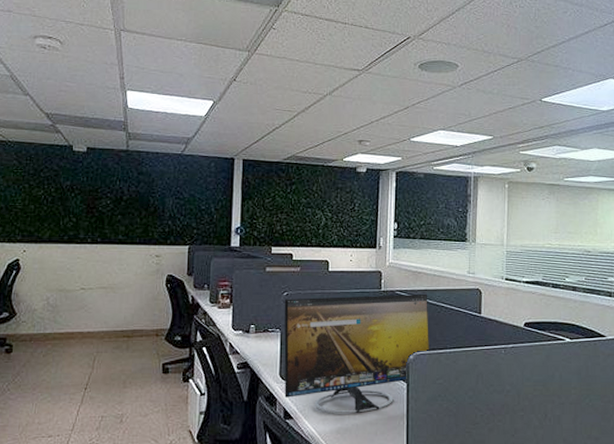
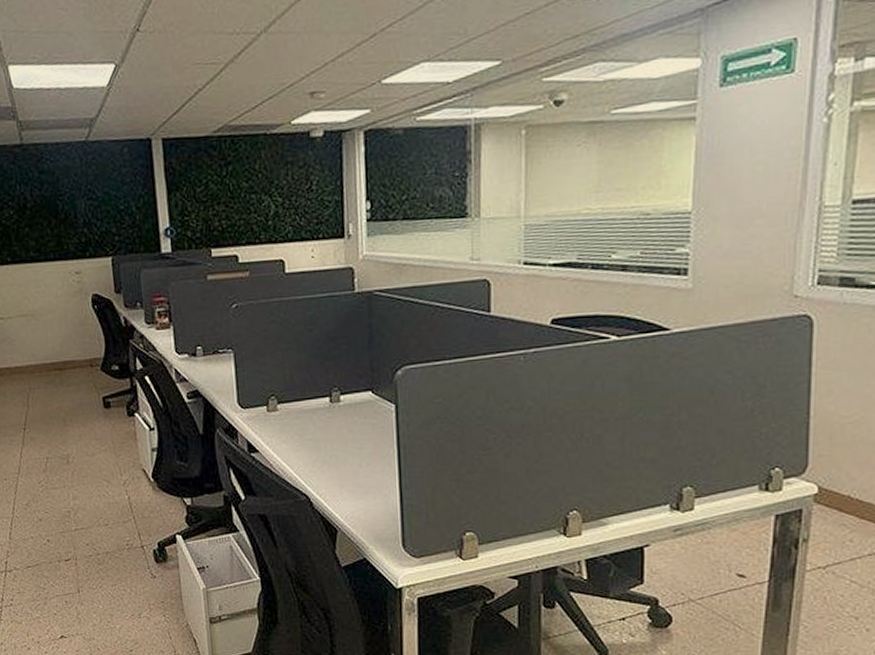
computer monitor: present [284,293,430,414] -> none [233,291,424,444]

